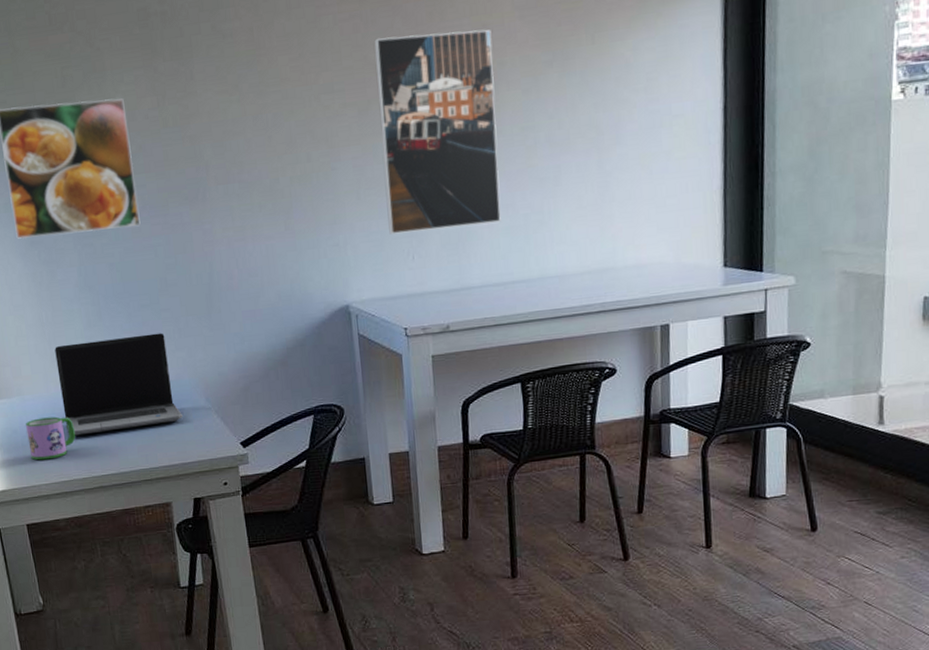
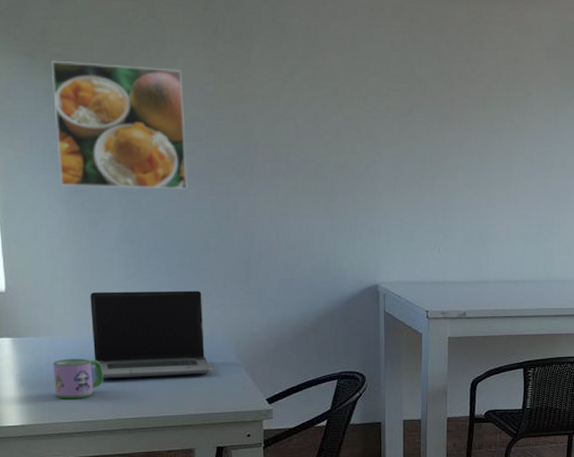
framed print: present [374,29,501,235] -> none [419,55,522,229]

